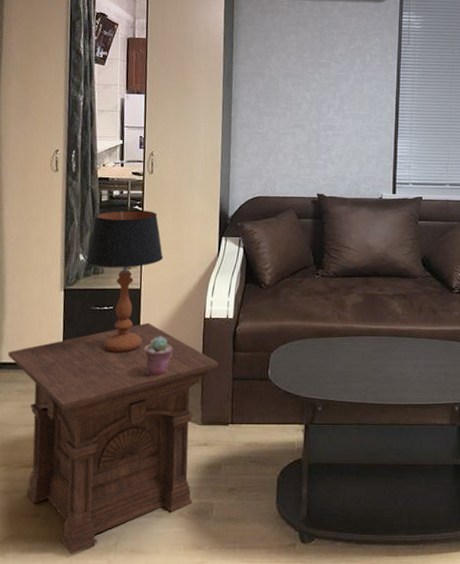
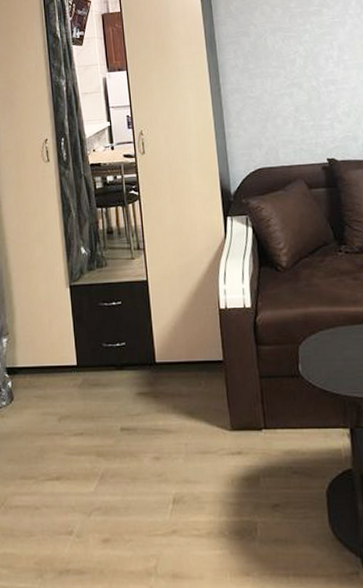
side table: present [8,322,219,555] -> none [22,317,242,578]
table lamp: present [86,210,164,353] -> none [88,194,168,352]
potted succulent: present [144,337,173,377] -> none [159,332,190,377]

